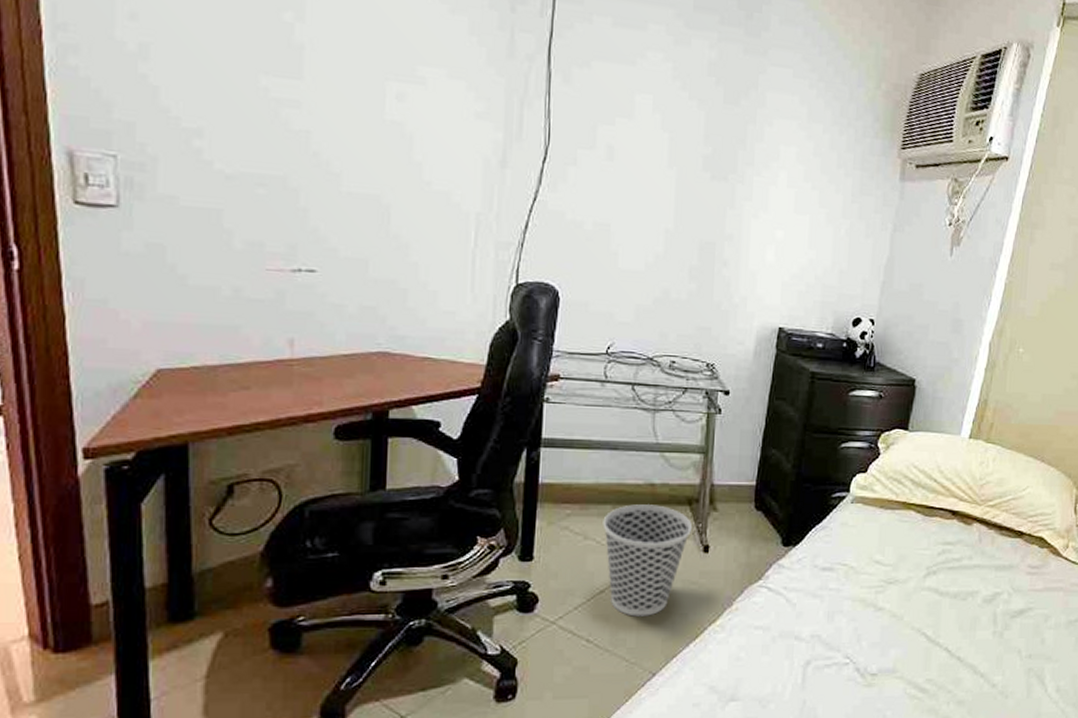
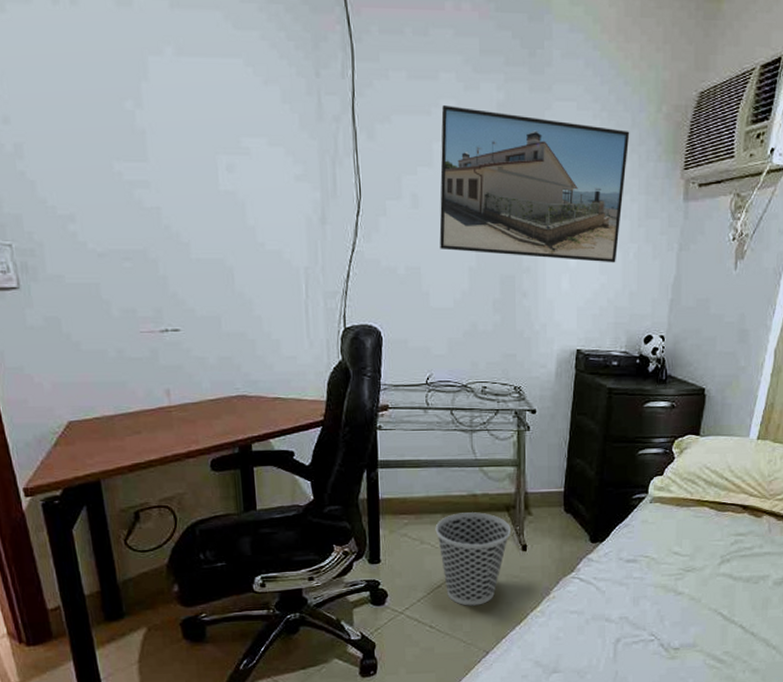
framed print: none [634,57,847,239] -> present [439,105,630,263]

